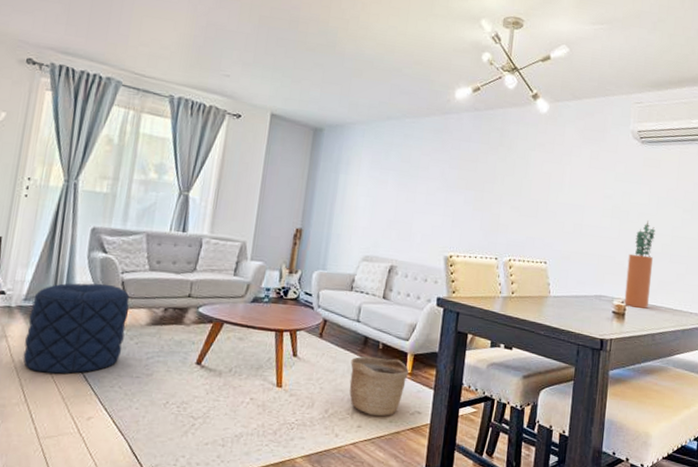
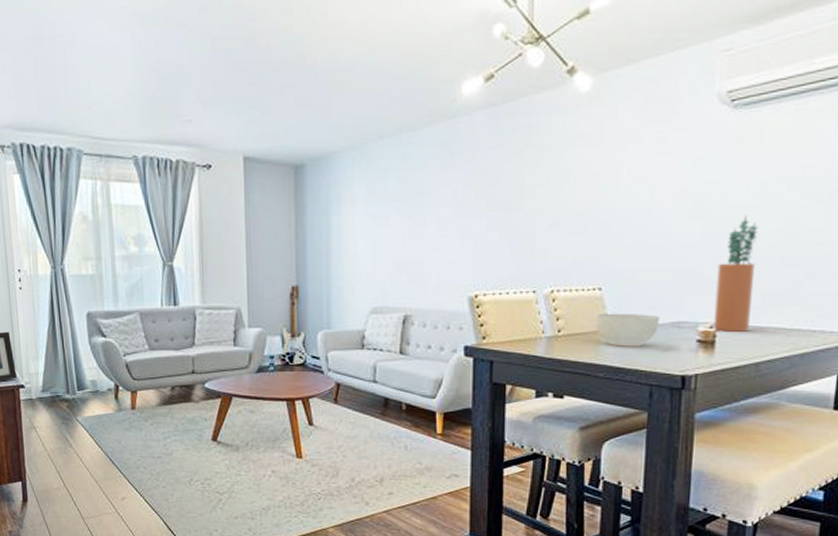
pouf: present [23,283,130,374] -> none [50,368,140,459]
basket: present [349,356,410,416] -> none [372,419,440,481]
bowl: none [540,283,587,312] -> present [595,314,660,347]

